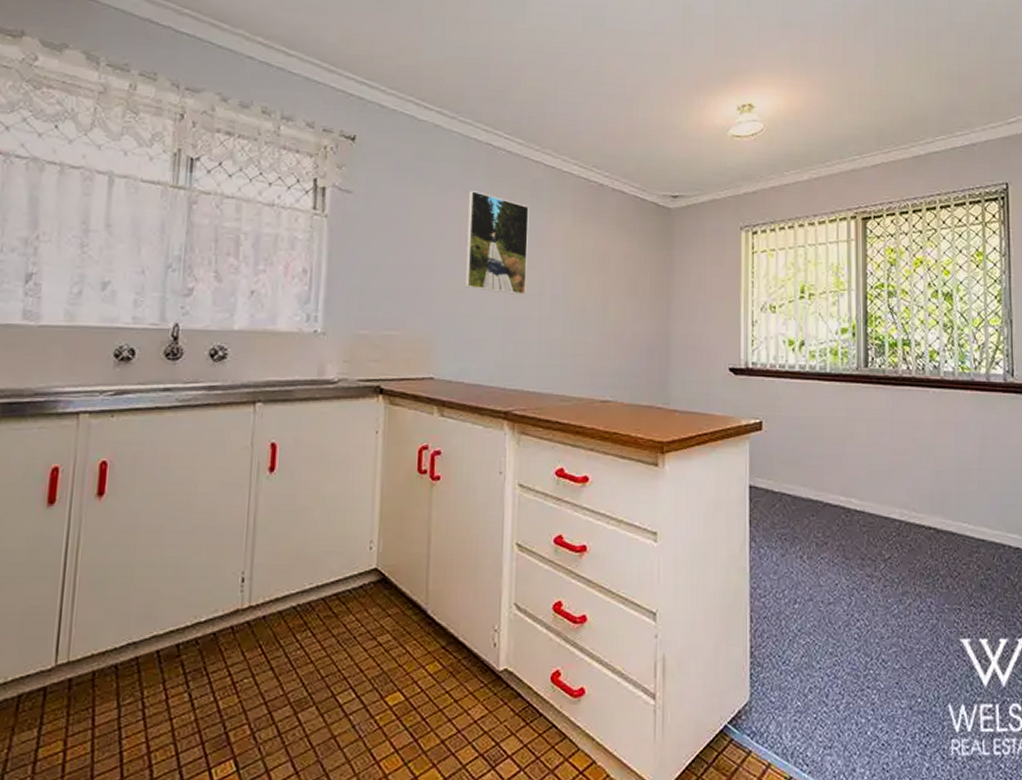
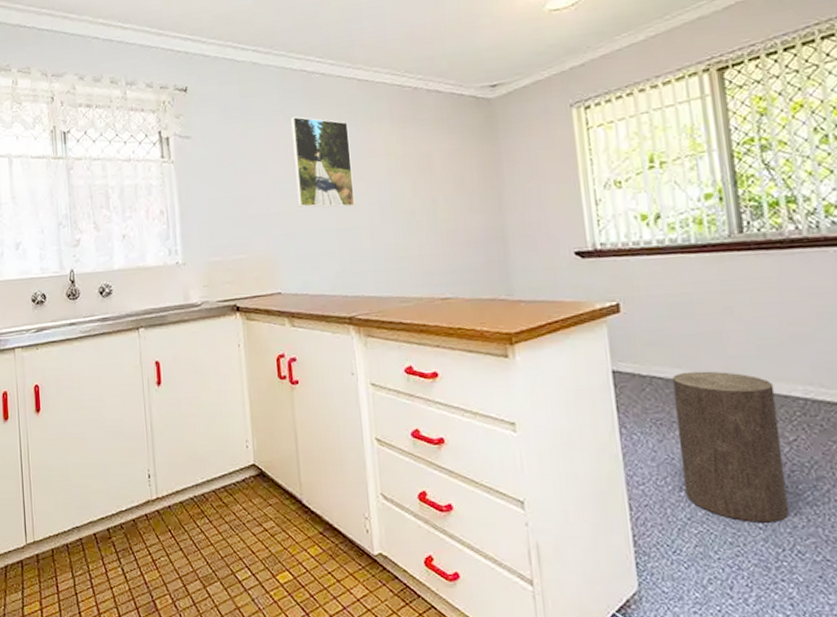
stool: none [798,490,879,634] -> present [671,371,790,523]

